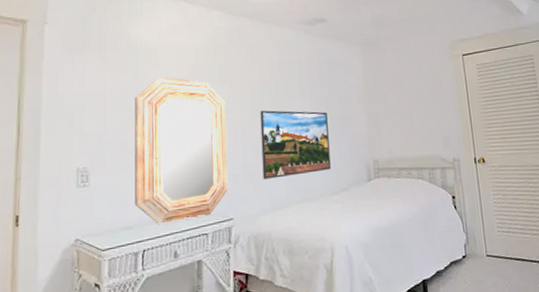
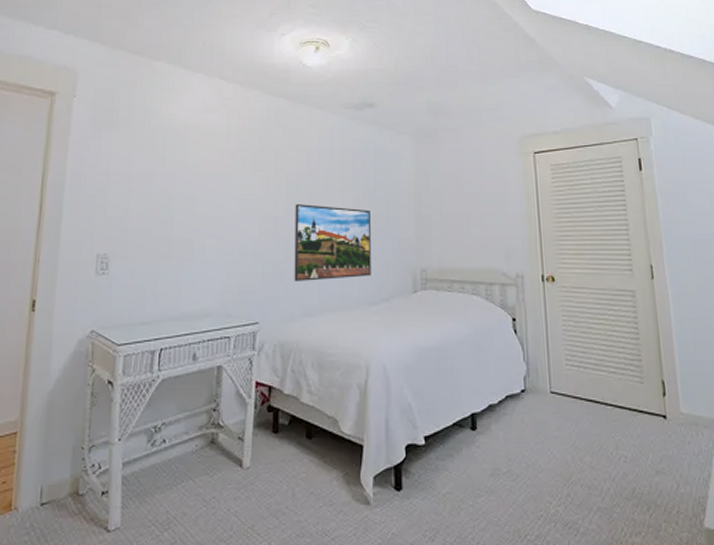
home mirror: present [135,77,228,226] -> none [155,161,258,323]

